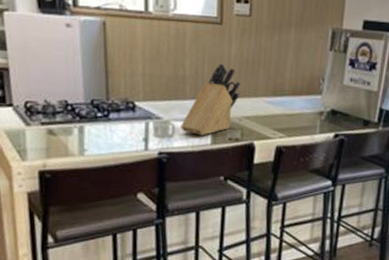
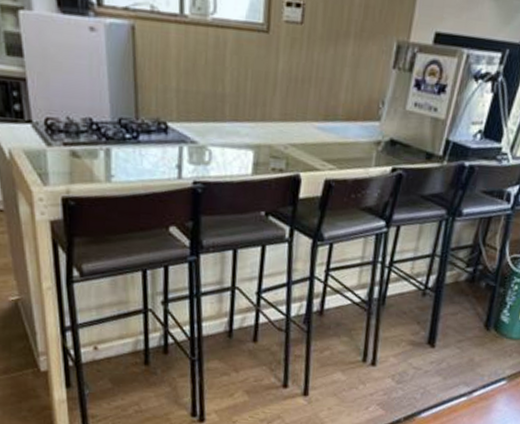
knife block: present [181,63,241,136] -> none [218,80,288,164]

